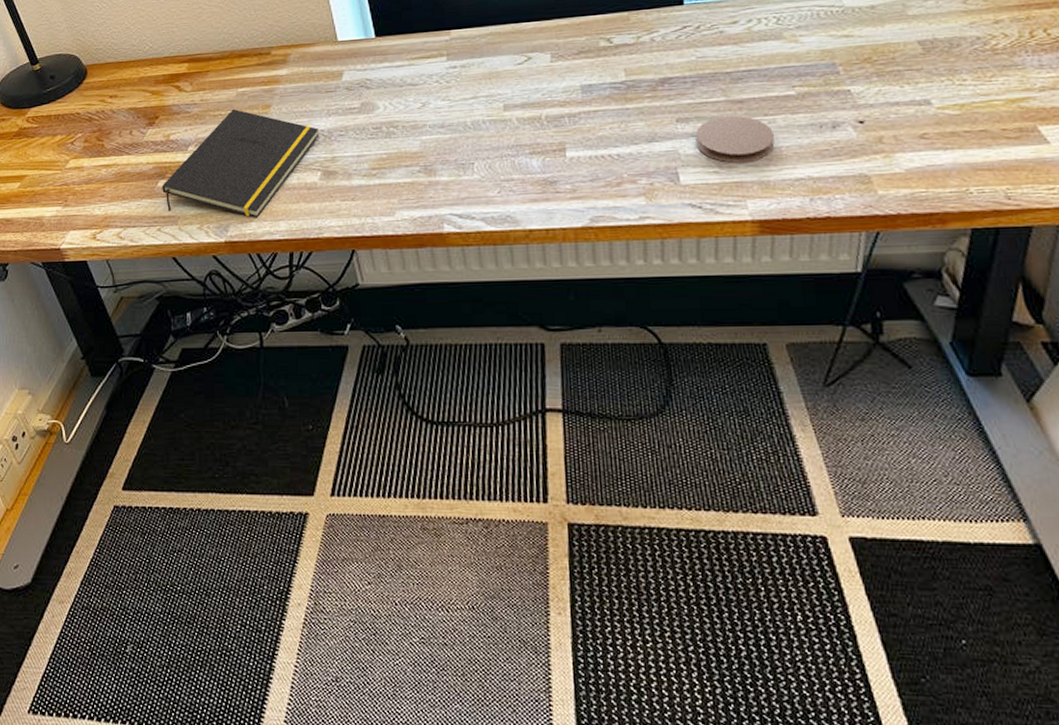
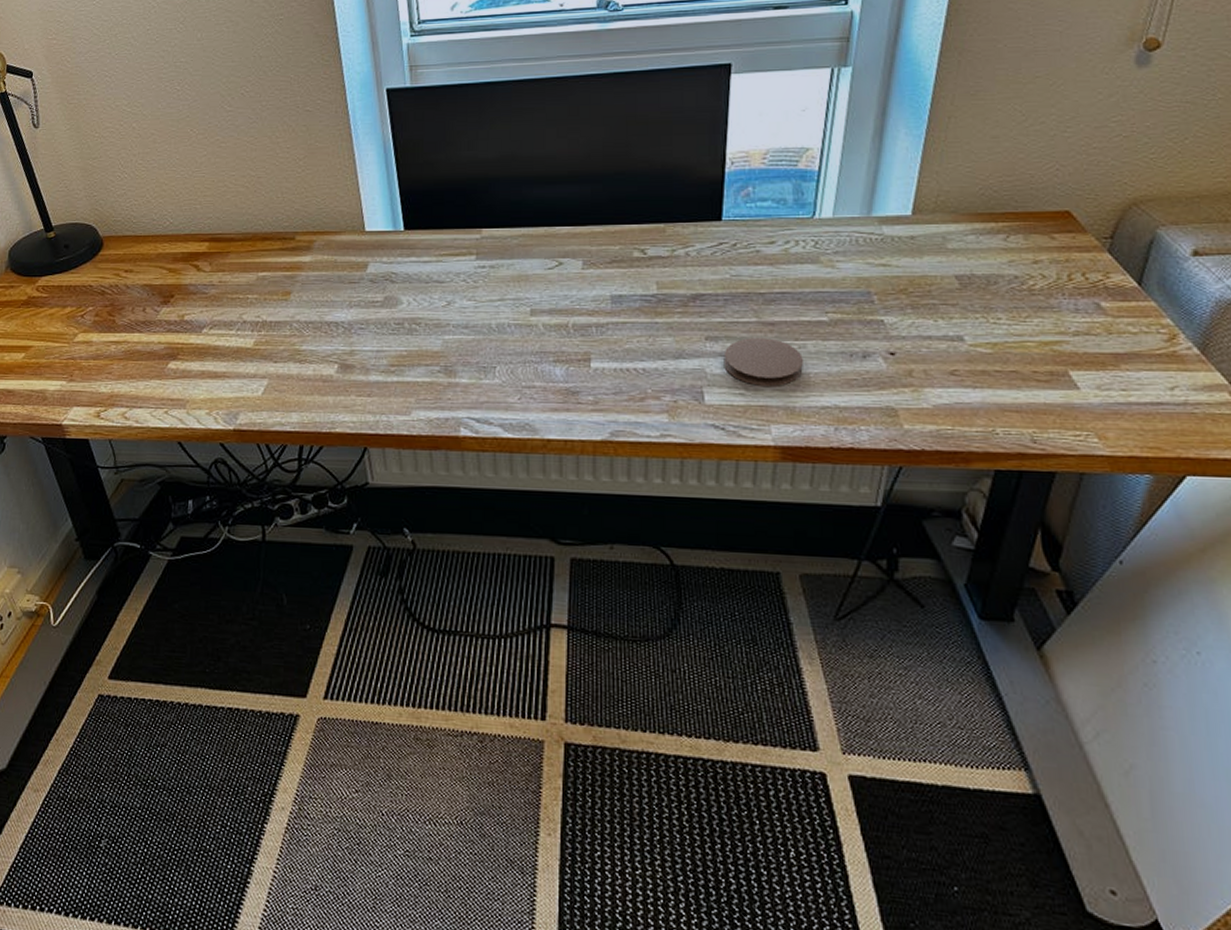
notepad: present [162,109,320,218] -> none [172,294,340,408]

